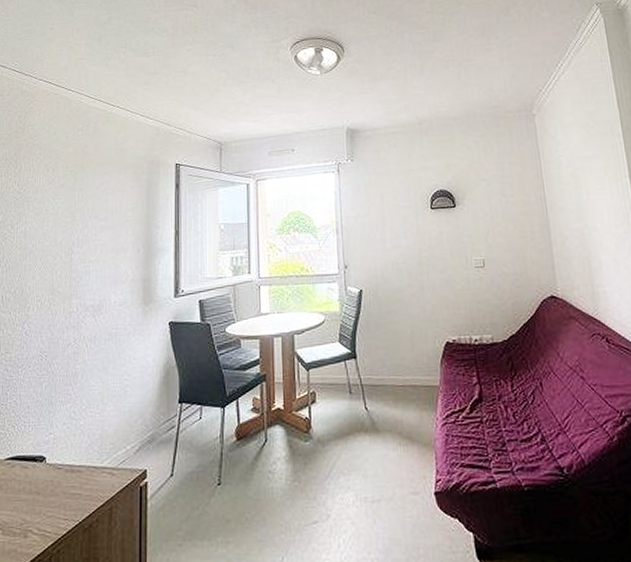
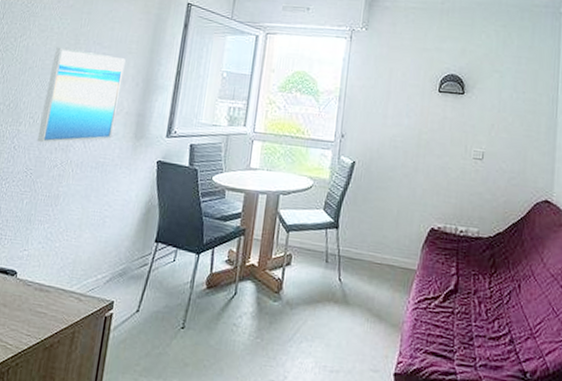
wall art: none [47,226,123,324] -> present [36,47,126,143]

